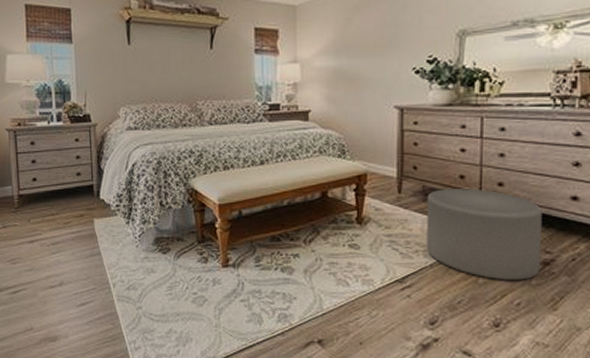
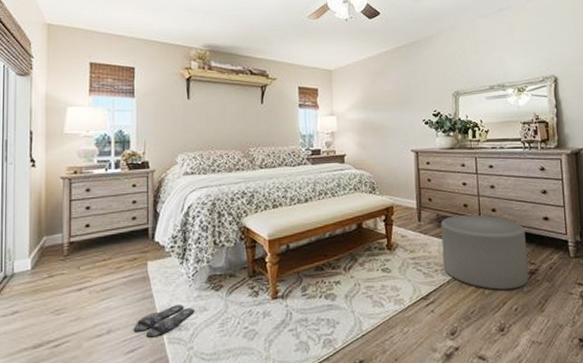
slippers: none [83,264,142,294] -> present [133,305,195,338]

